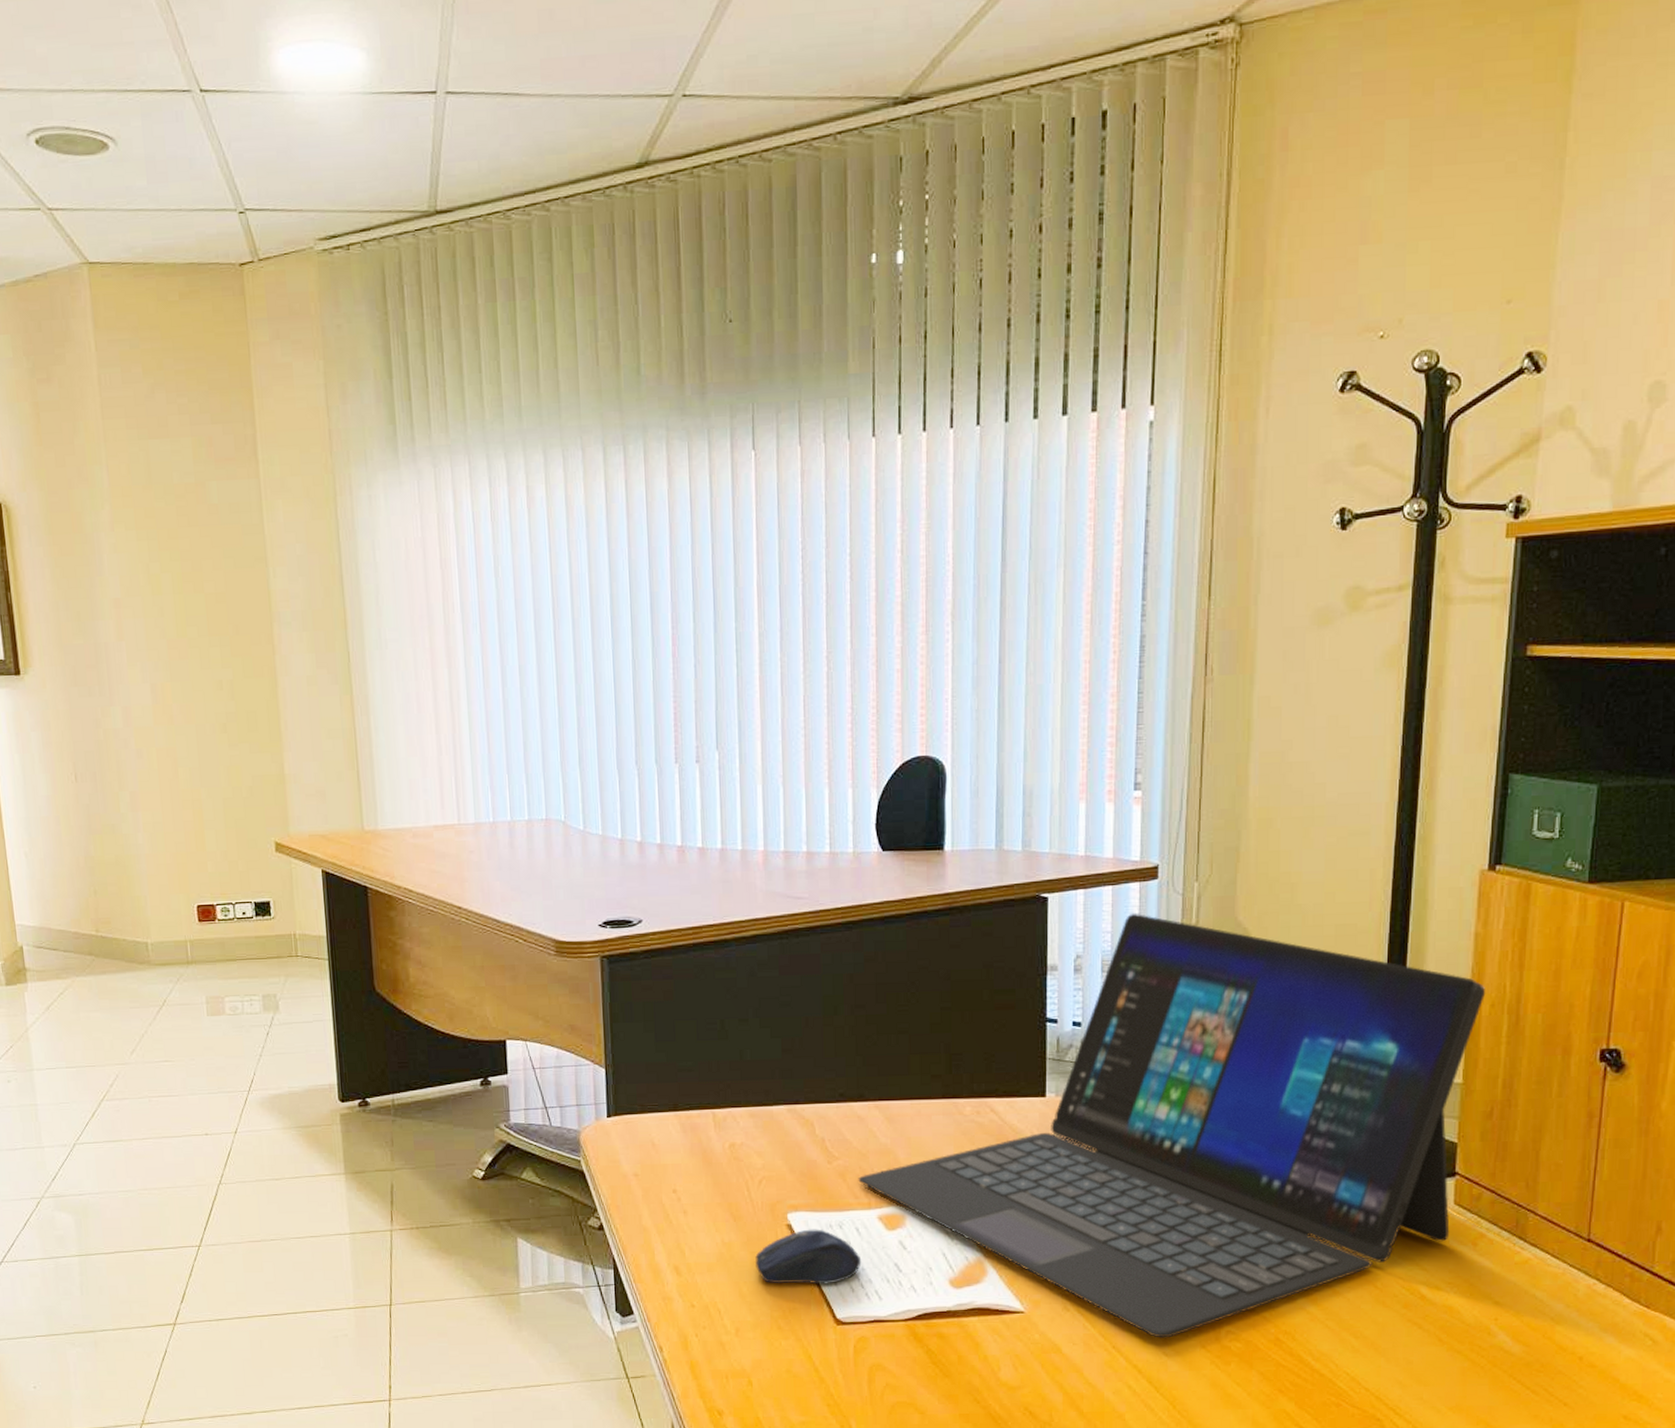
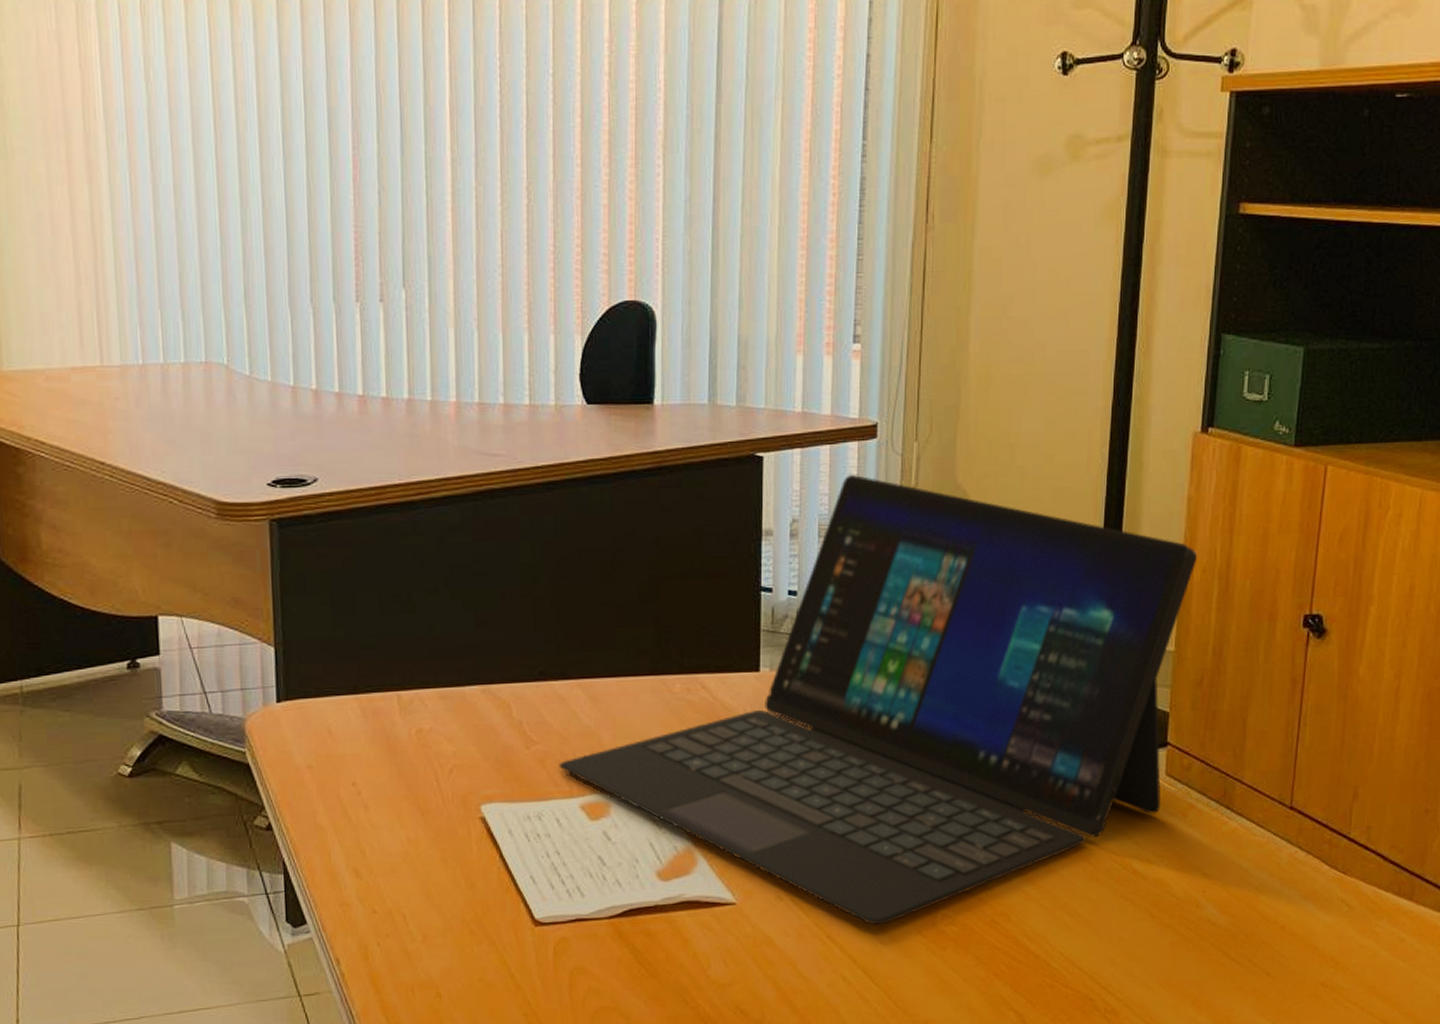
computer mouse: present [755,1229,862,1285] -> none [445,821,562,883]

